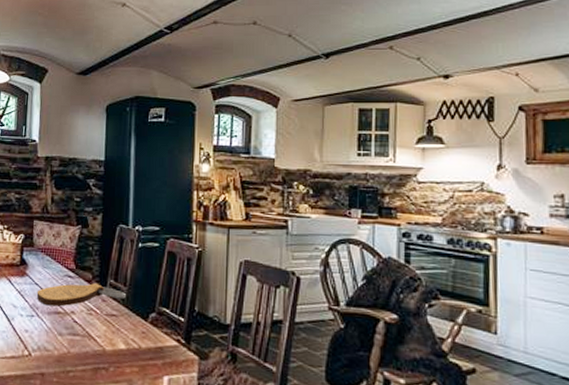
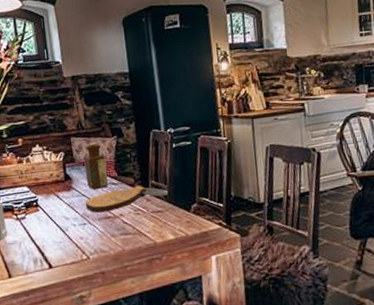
bottle: none [42,229,66,280] -> present [84,143,108,189]

